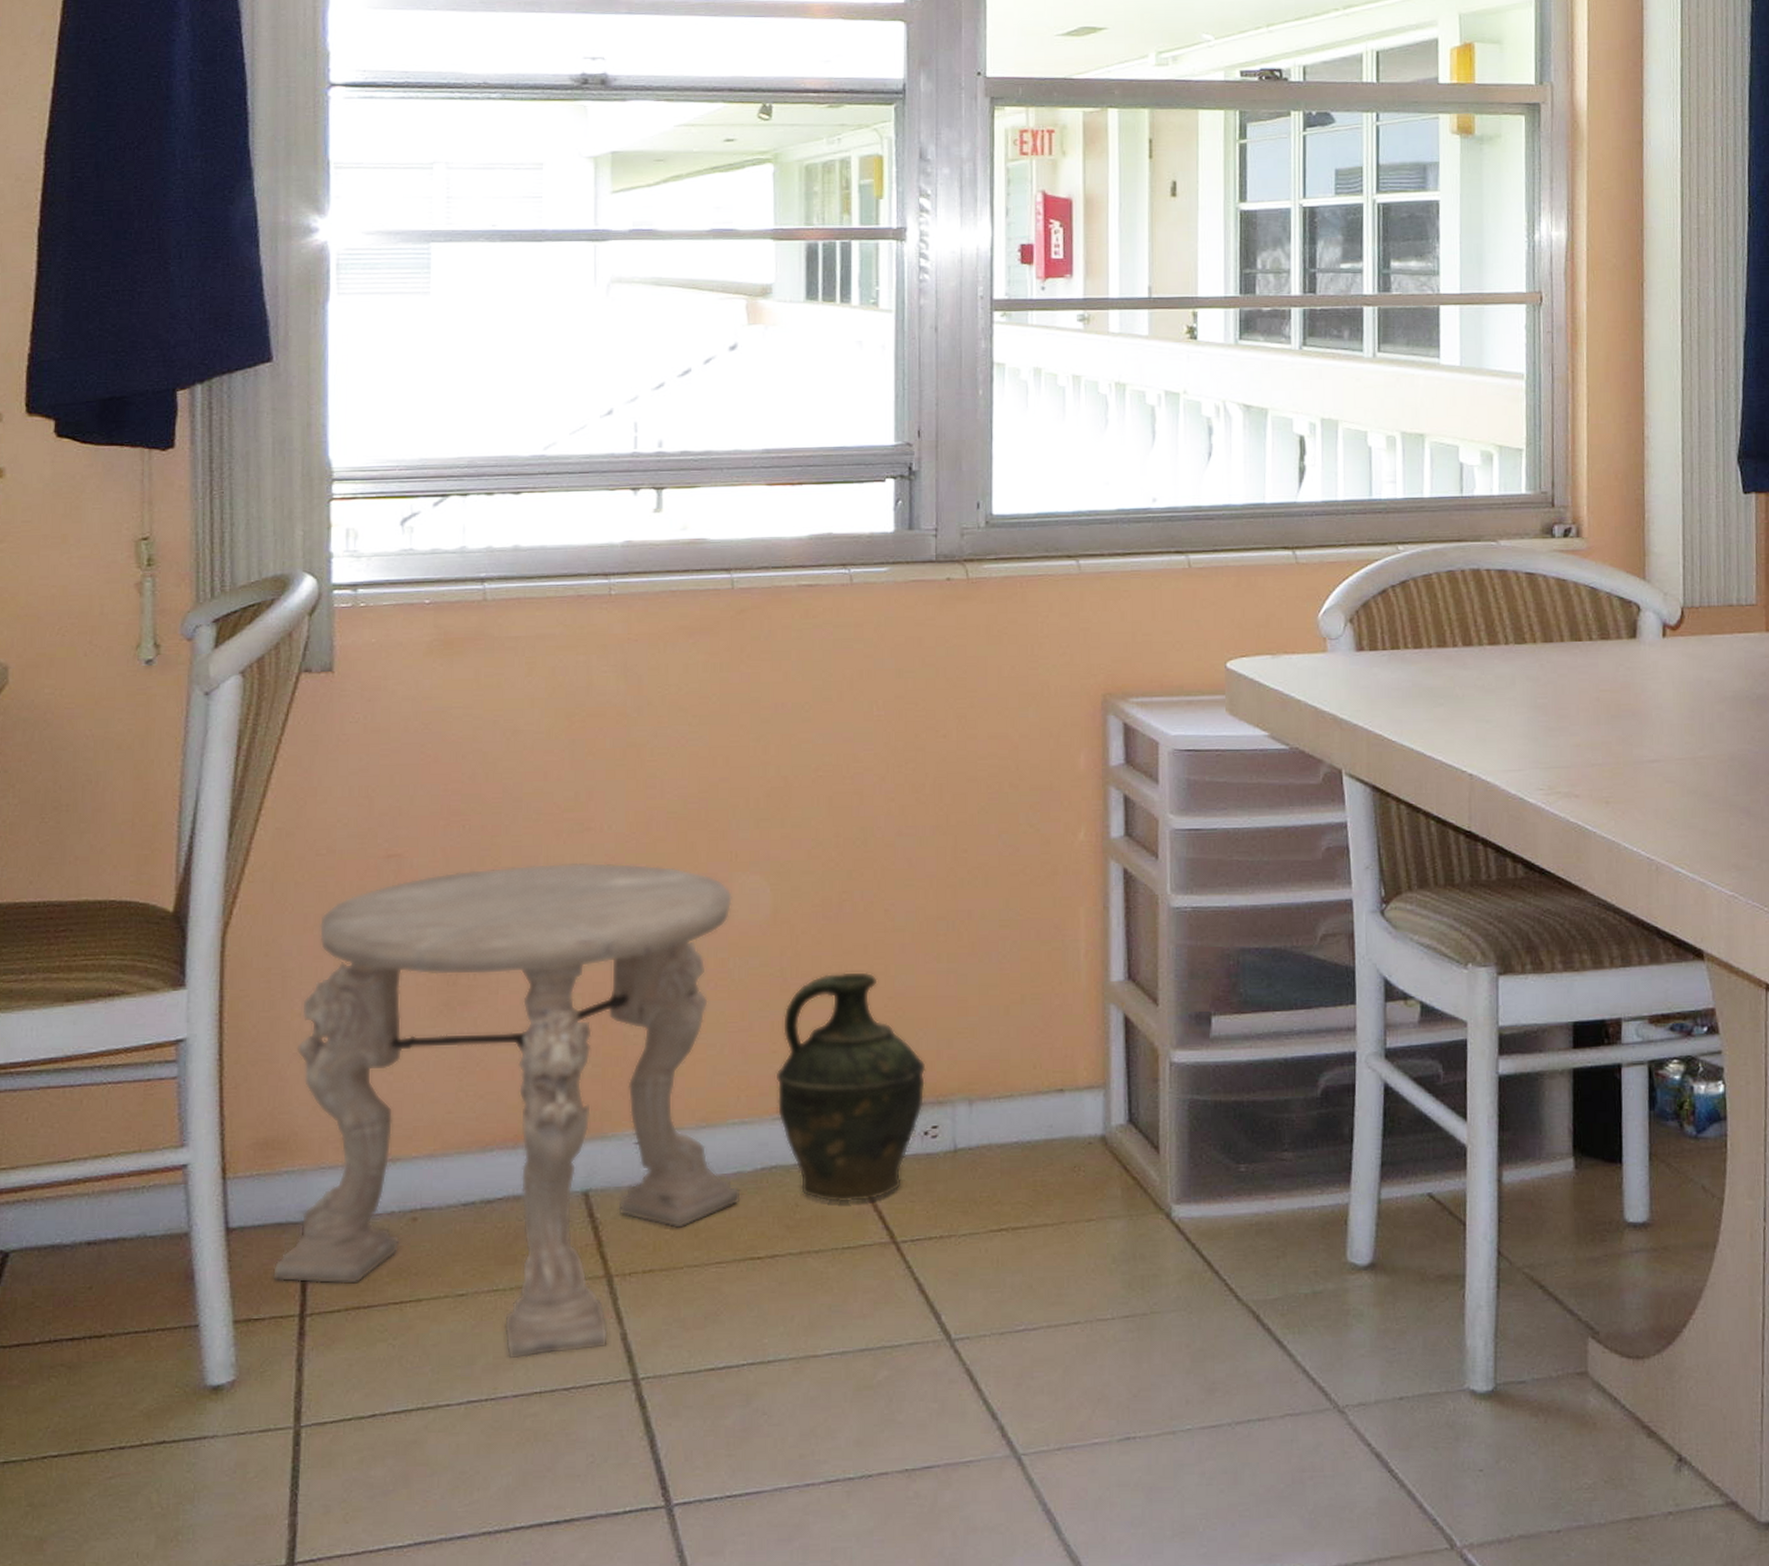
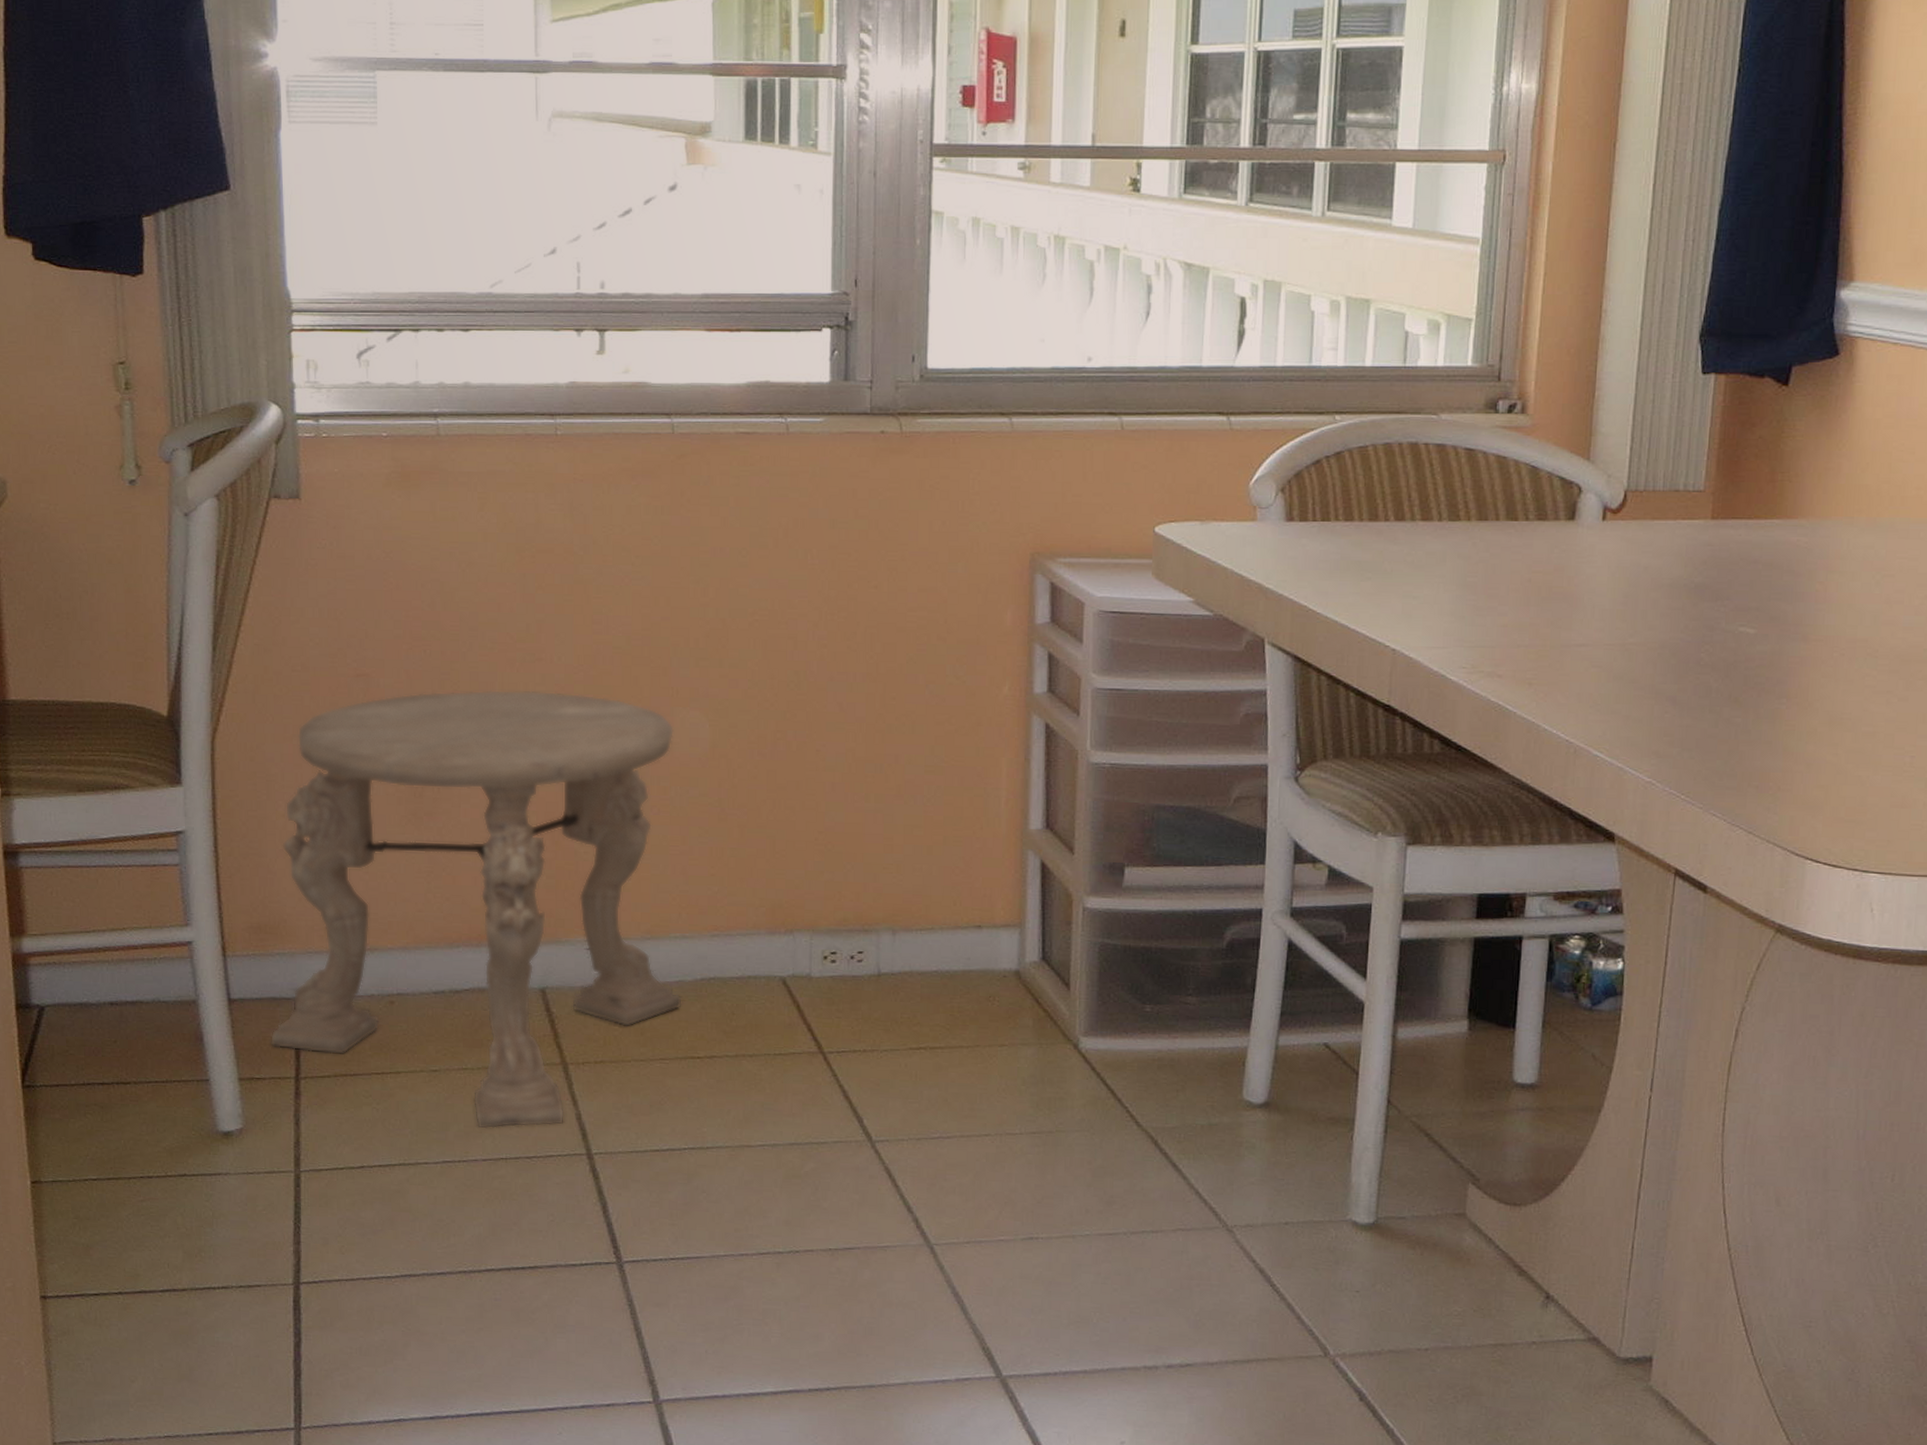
ceramic jug: present [775,971,926,1203] -> none [714,805,853,1015]

